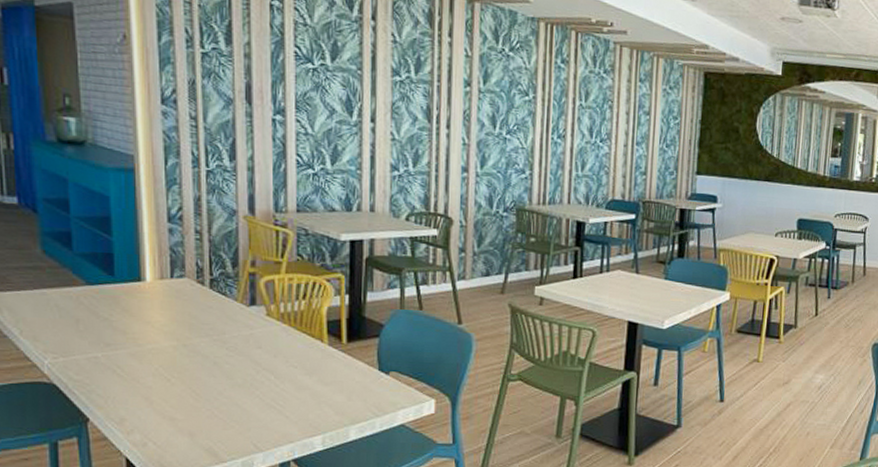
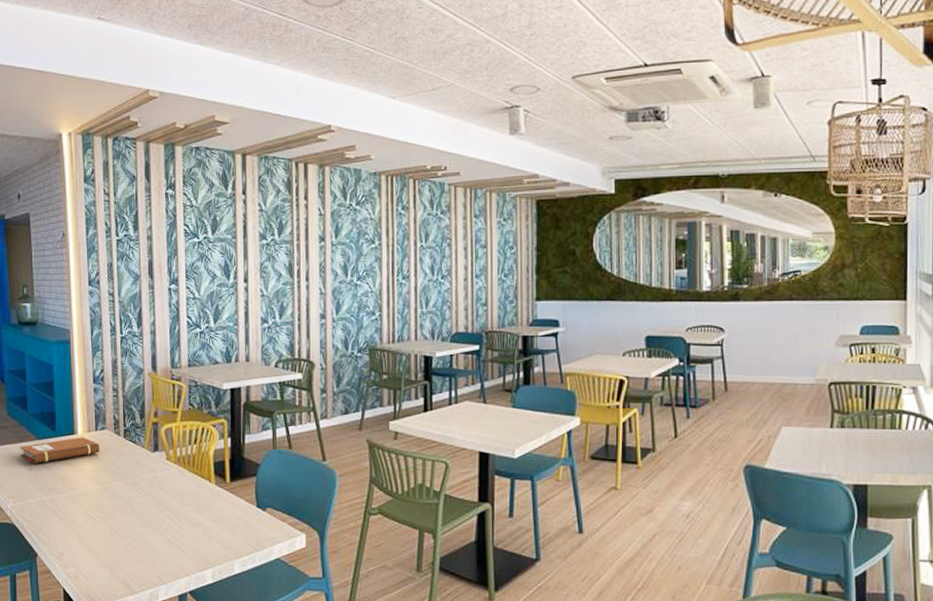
notebook: none [61,284,176,313] -> present [20,437,100,464]

